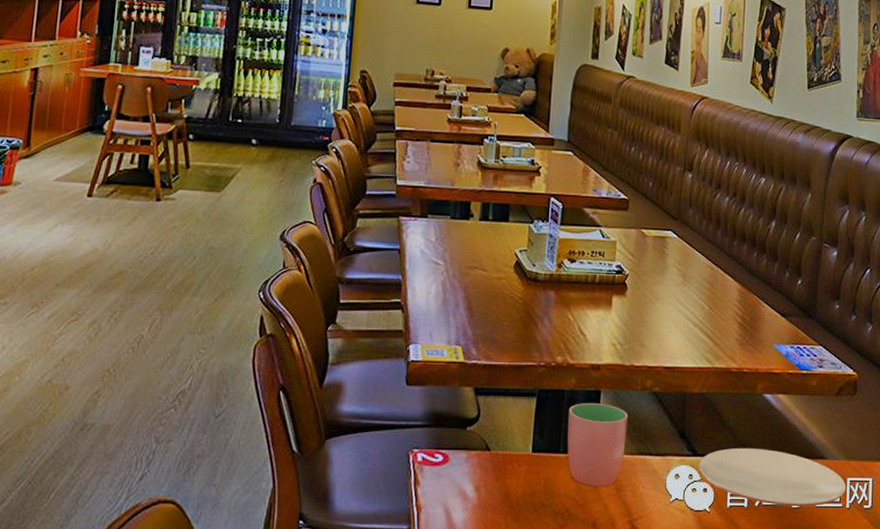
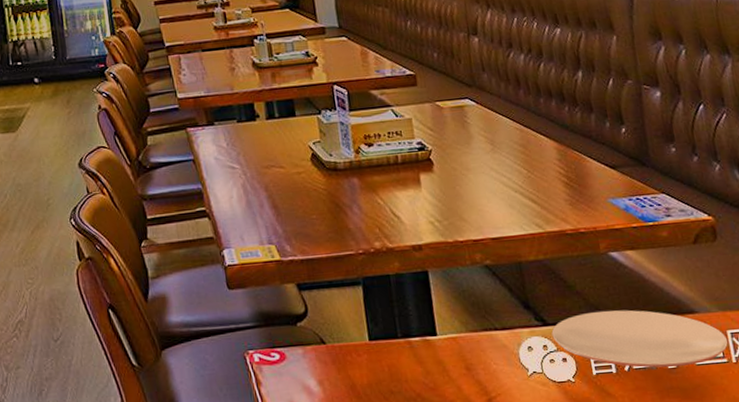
cup: present [567,402,629,487] -> none [398,283,468,369]

